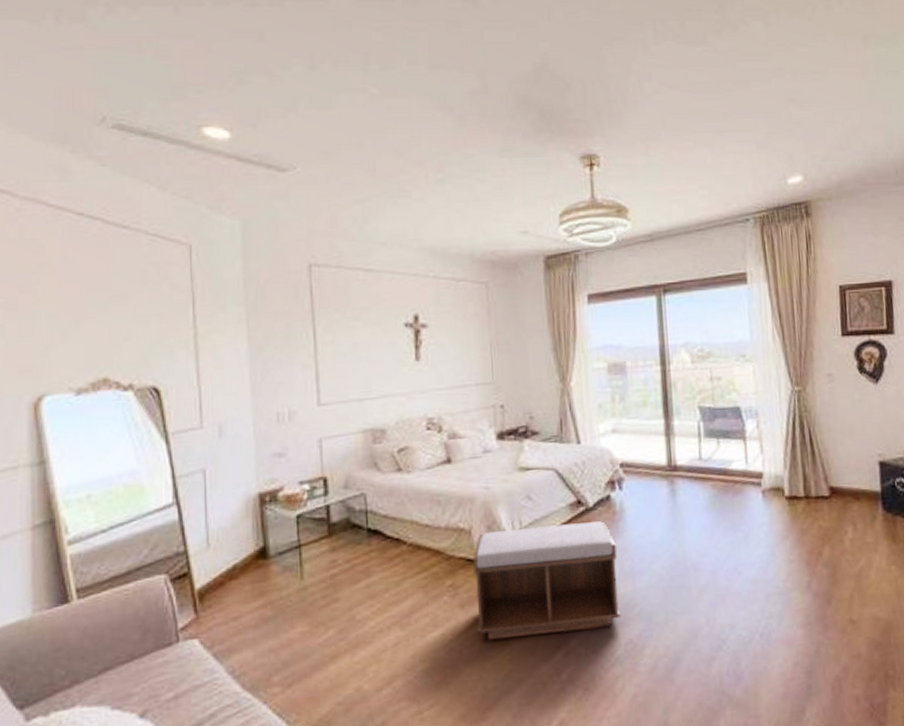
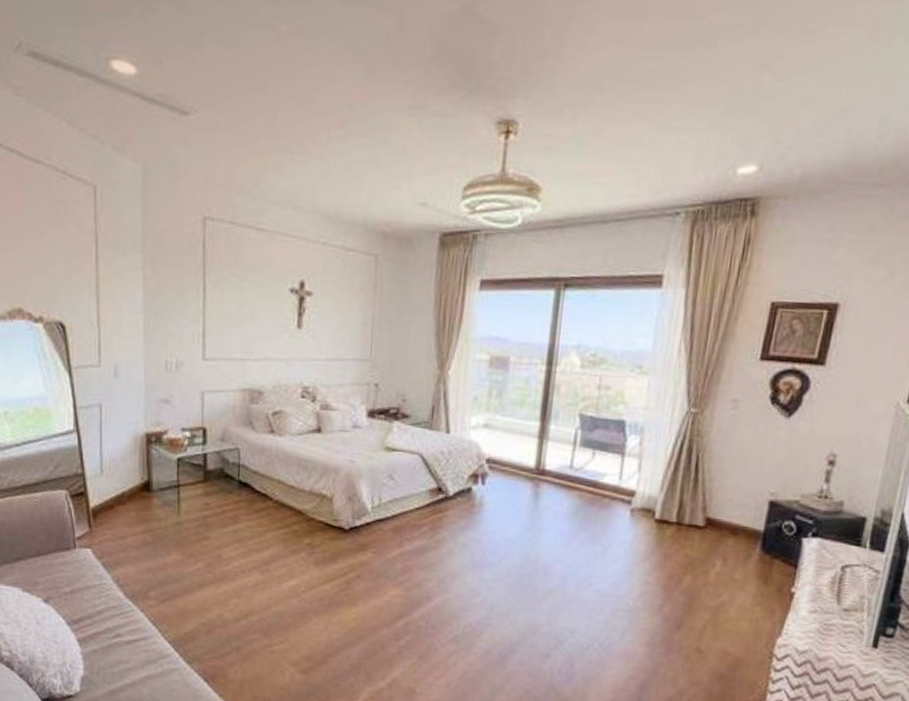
bench: present [473,521,621,641] -> none [329,502,470,608]

